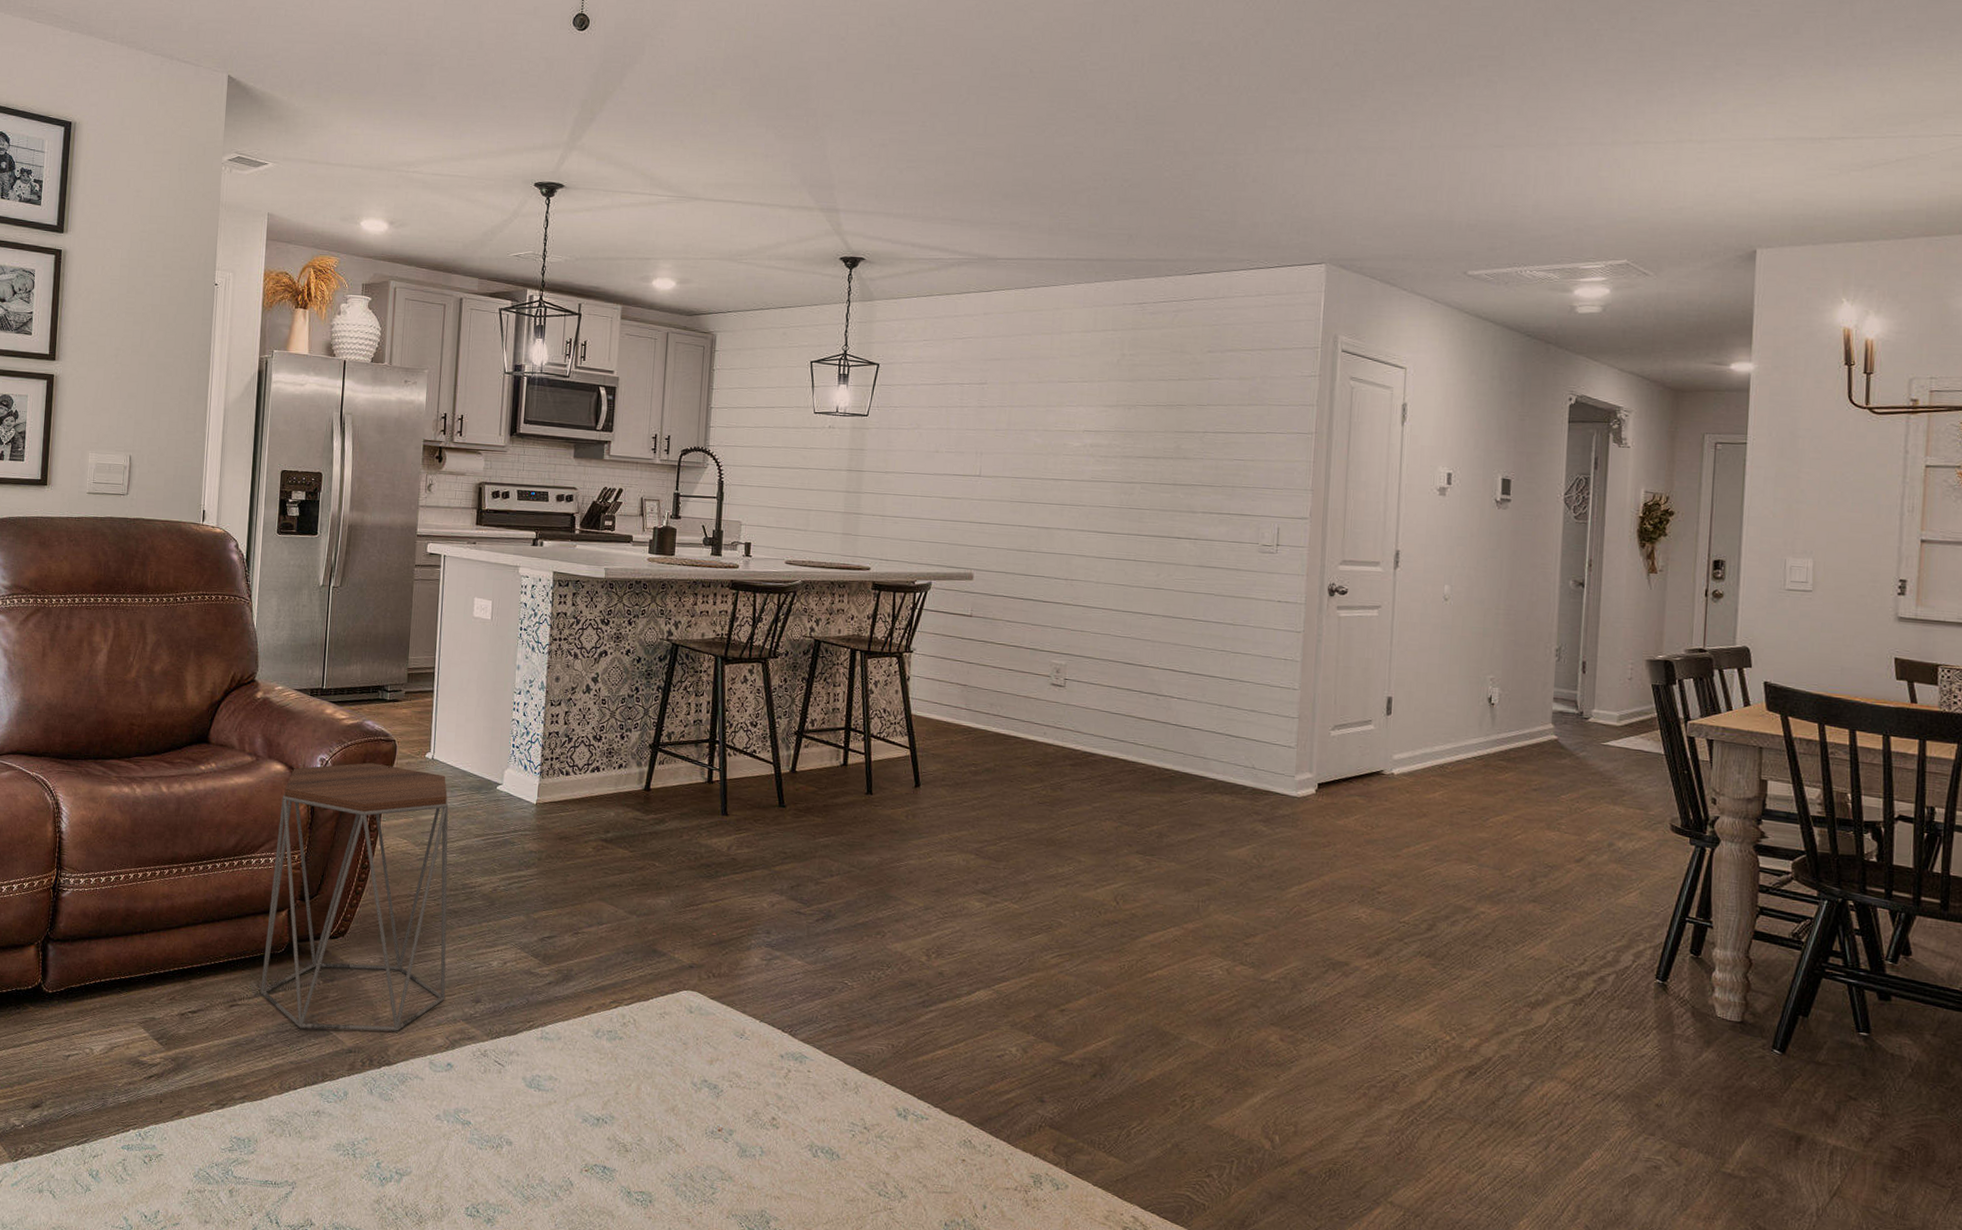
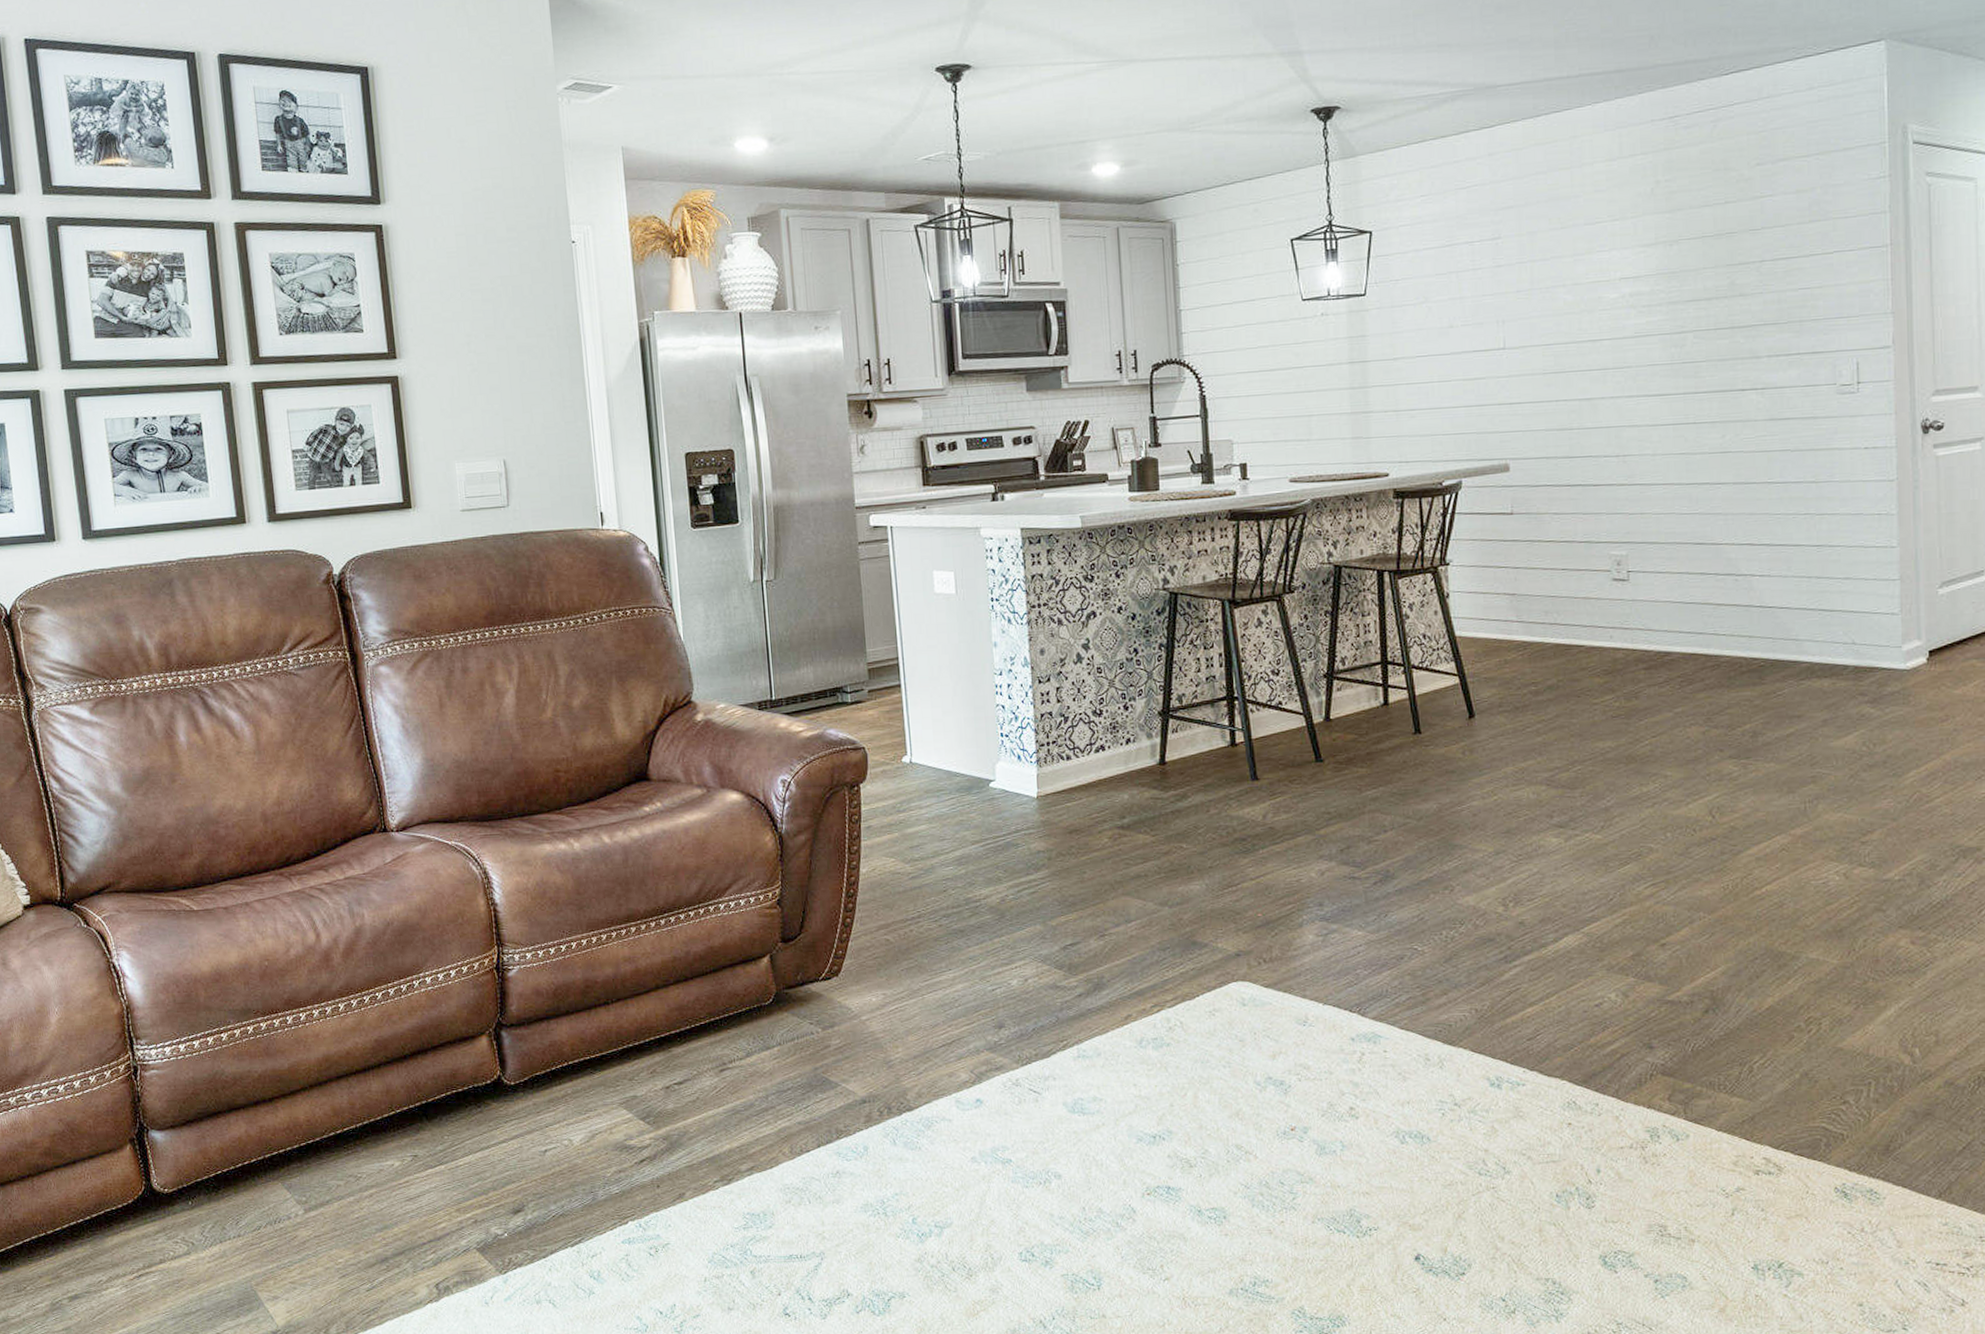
side table: present [260,762,449,1032] -> none [743,776,964,1084]

